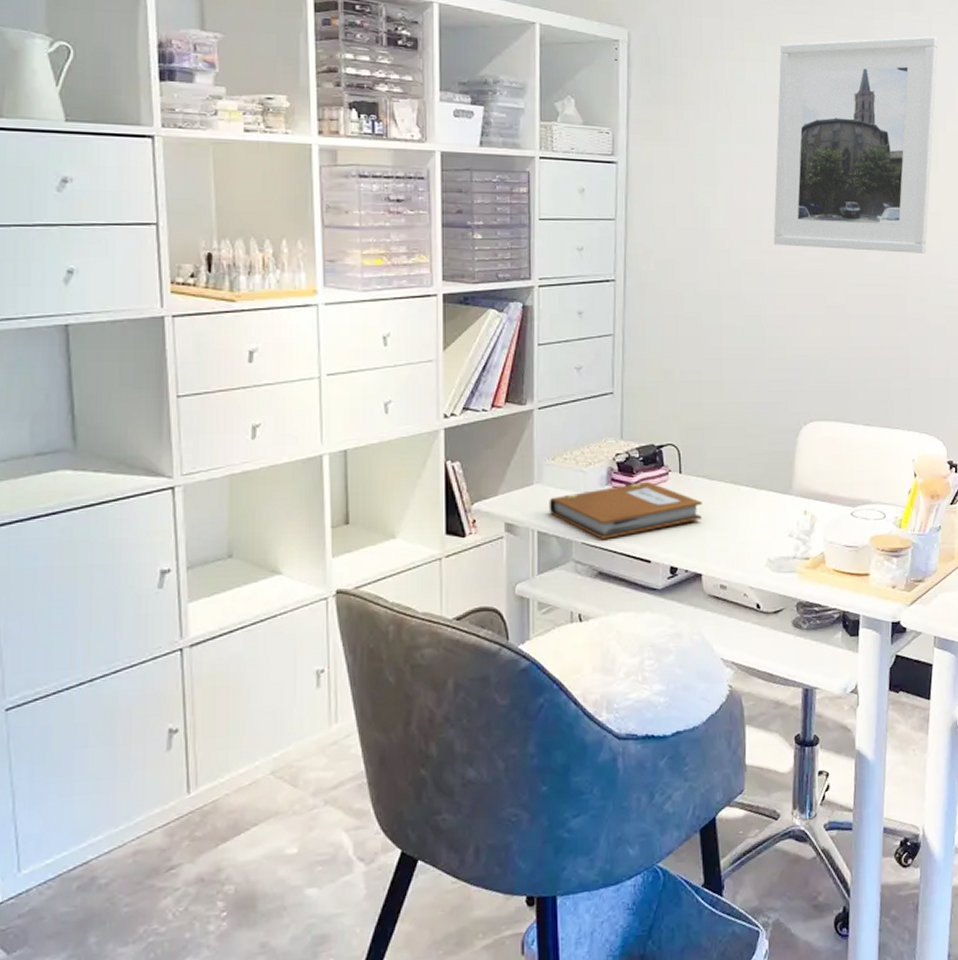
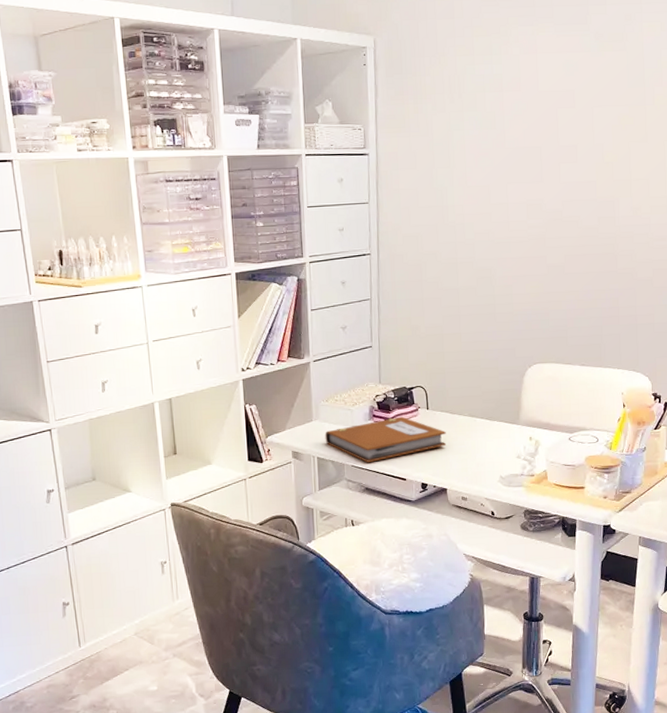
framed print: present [773,36,938,253] -> none [501,16,648,217]

